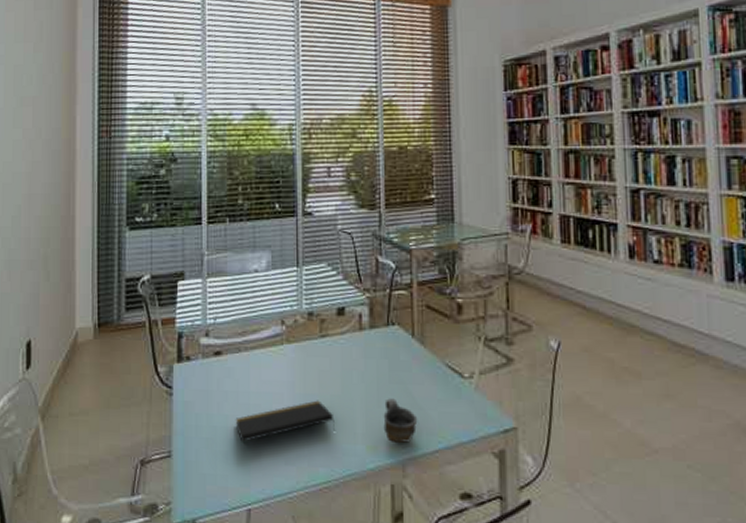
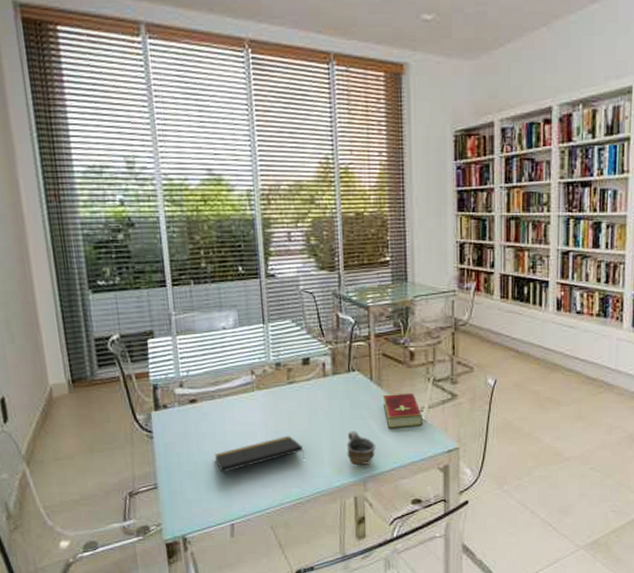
hardcover book: none [426,353,473,399] -> present [382,393,423,429]

